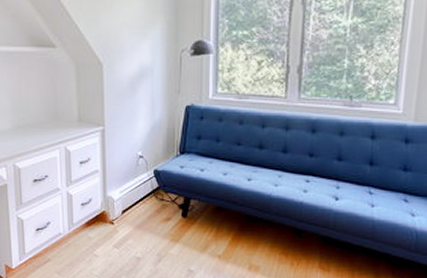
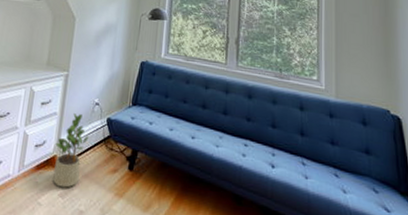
potted plant: none [102,169,137,239] -> present [52,113,89,188]

